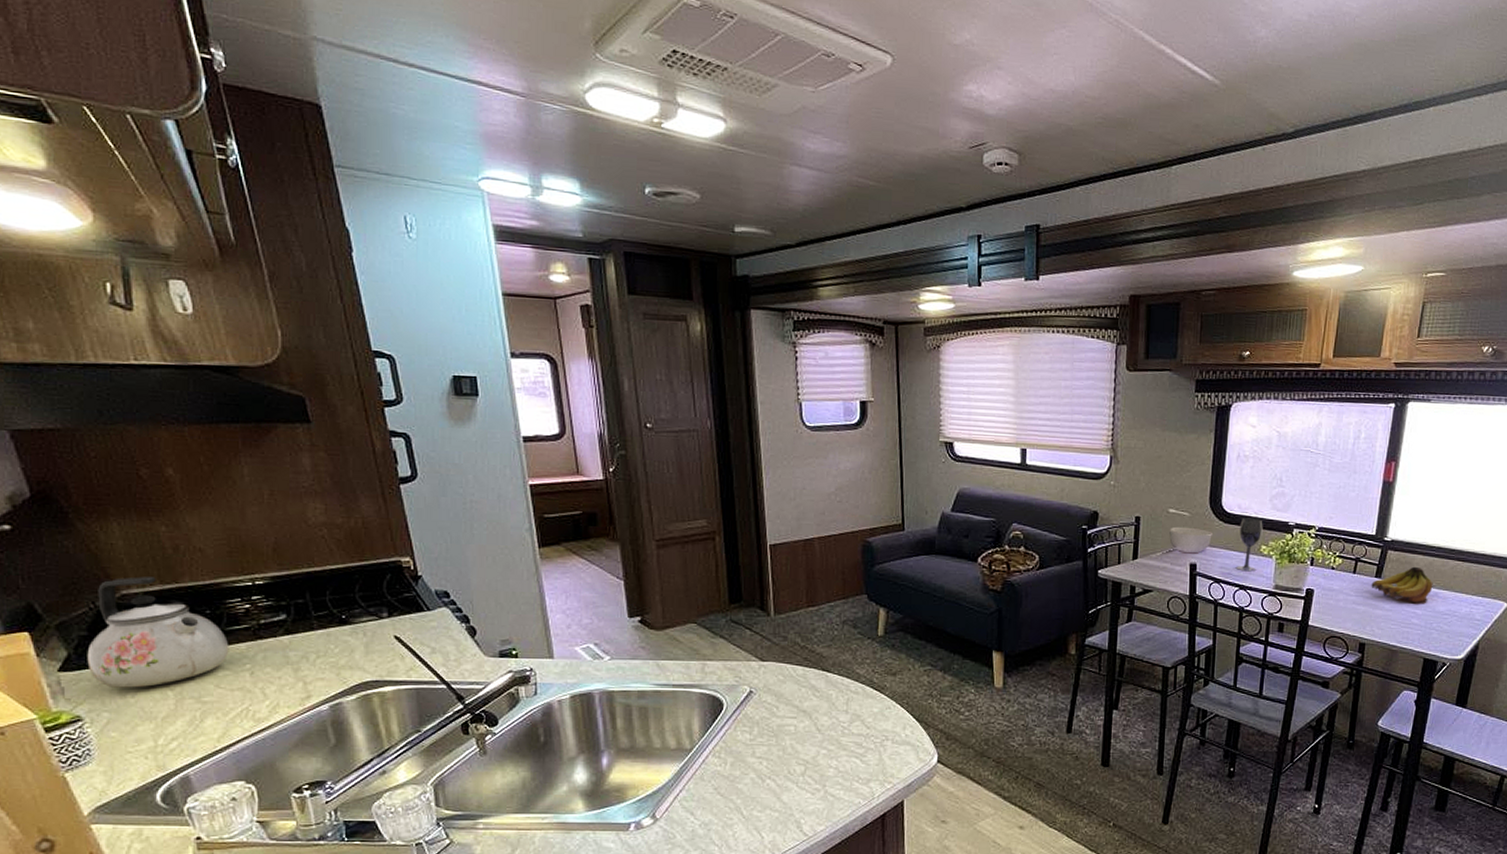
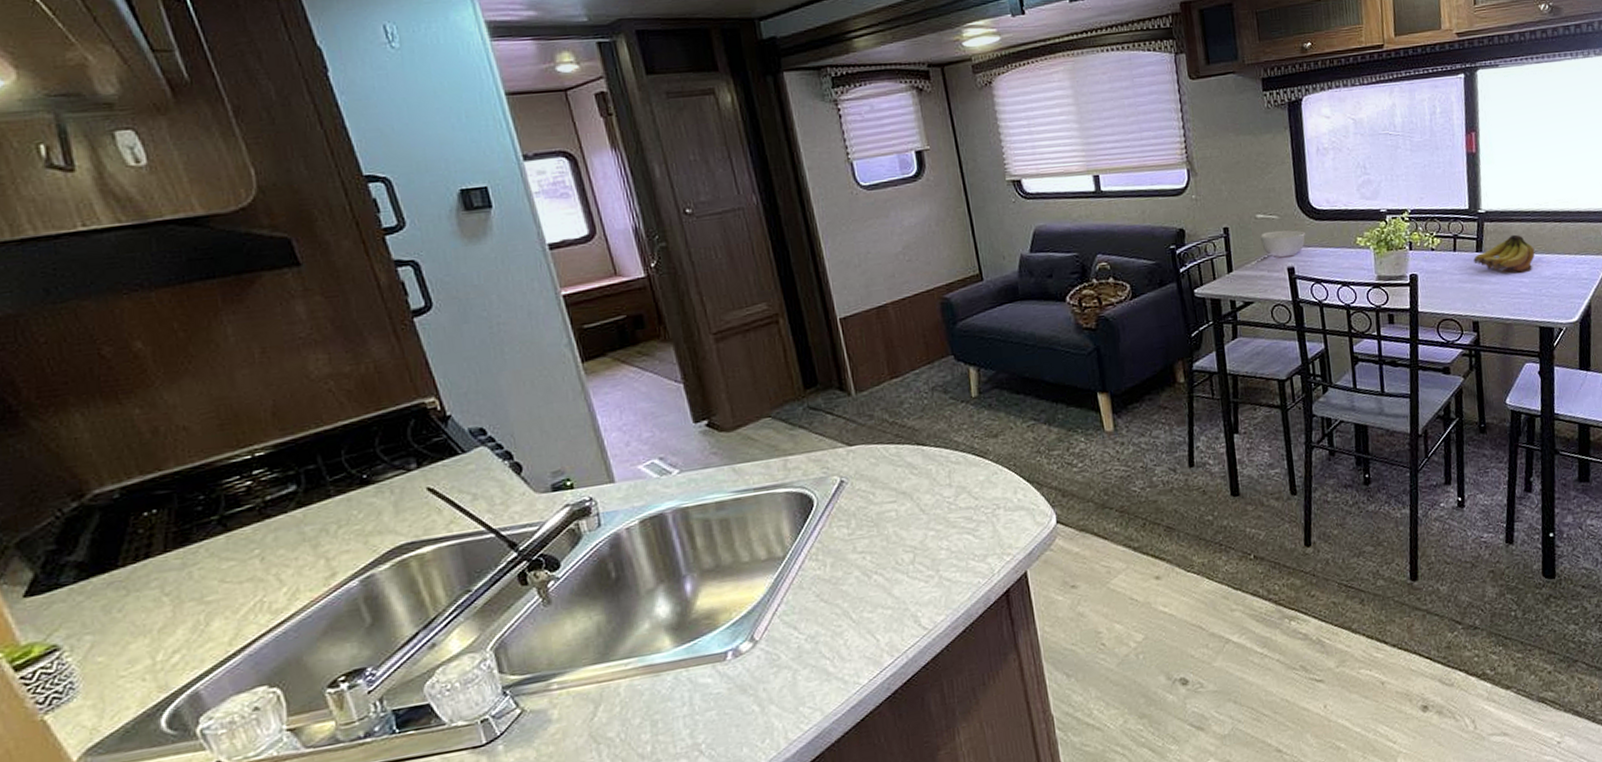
kettle: present [87,576,229,688] -> none [57,468,233,605]
wine glass: present [1235,517,1263,572] -> none [1331,210,1357,268]

